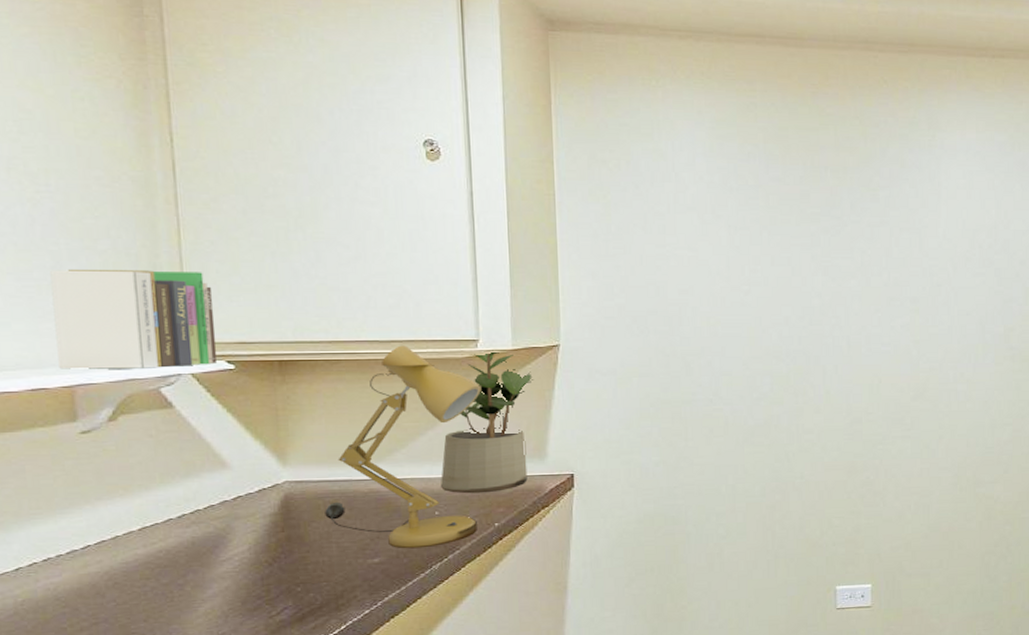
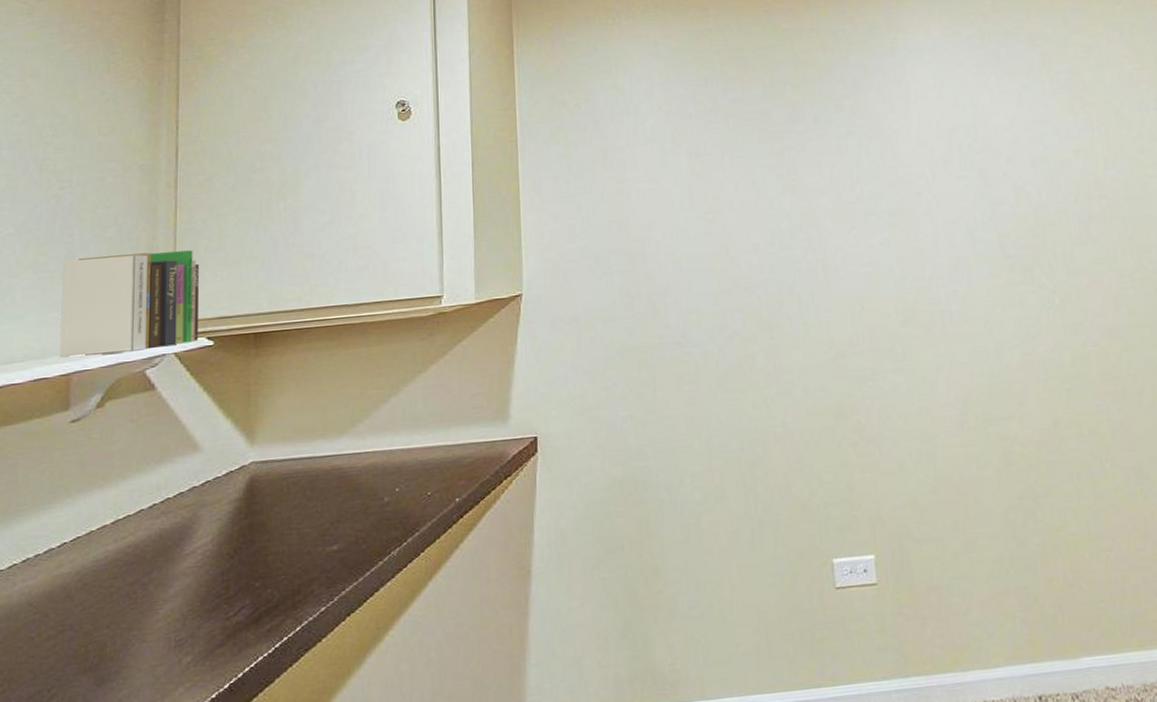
desk lamp: present [325,345,481,549] -> none [287,307,445,533]
potted plant: present [441,350,533,494] -> none [402,305,495,466]

